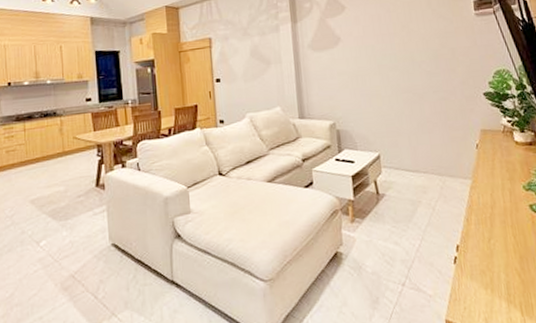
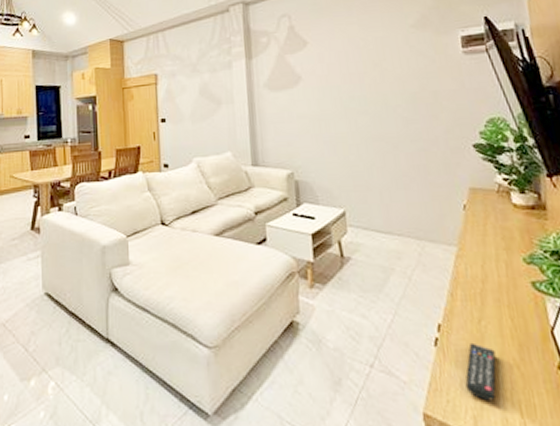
remote control: none [478,258,502,305] -> present [465,342,496,401]

